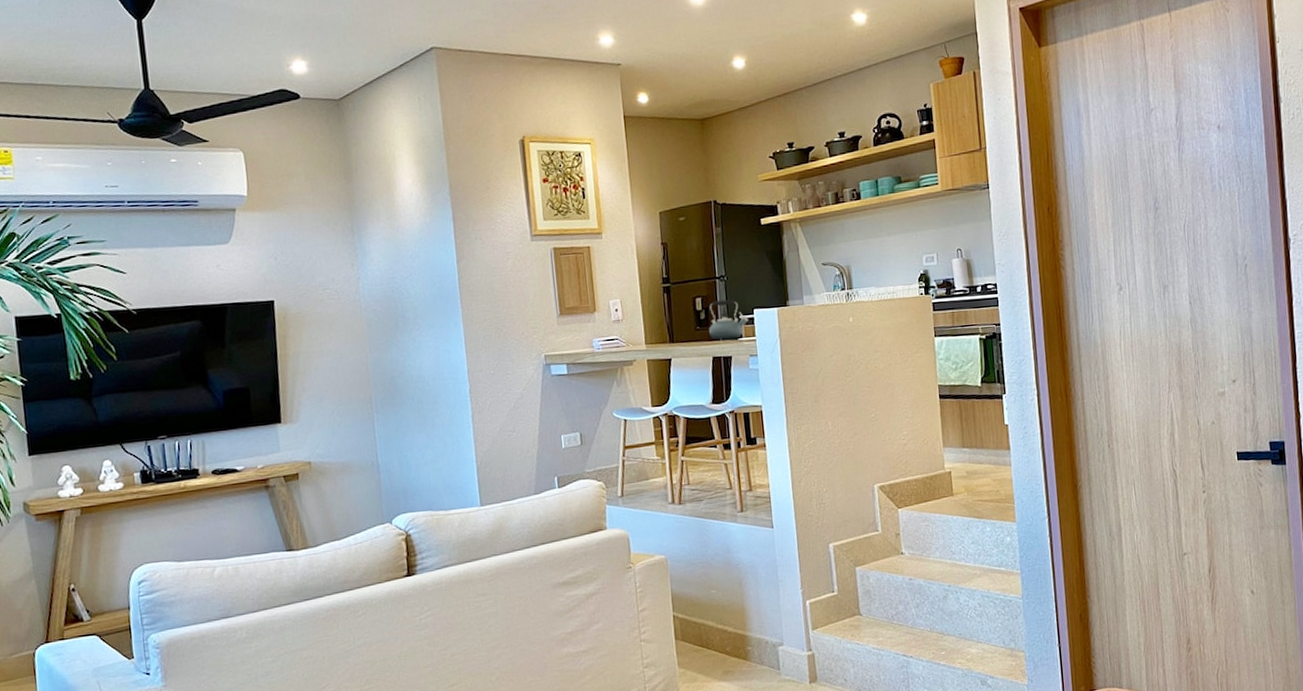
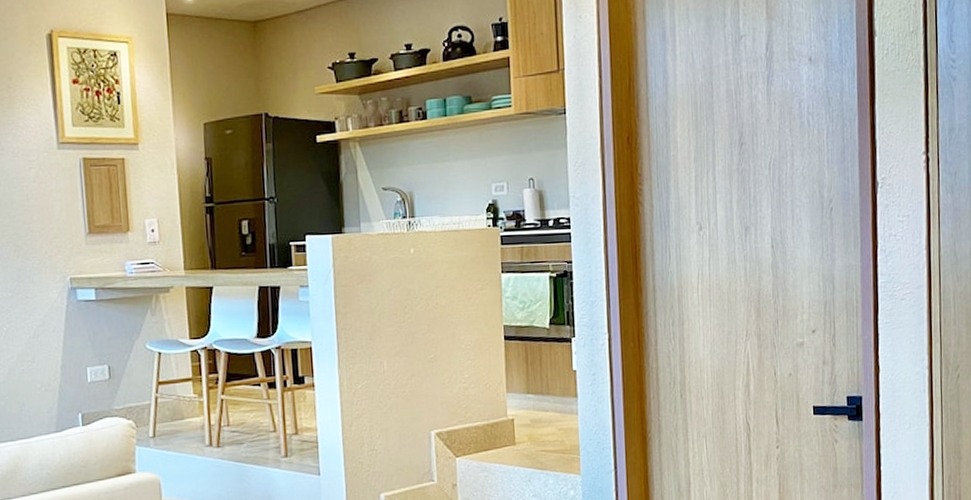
kettle: present [708,299,748,341] -> none [254,223,299,269]

